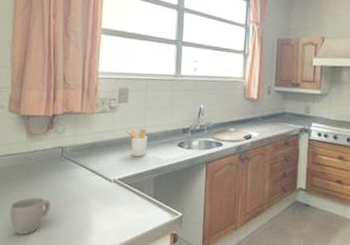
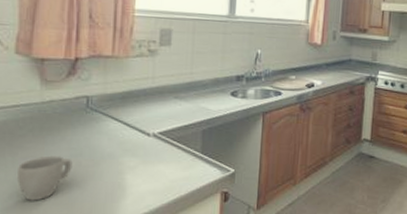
utensil holder: present [124,129,148,156] -> none [167,76,196,107]

